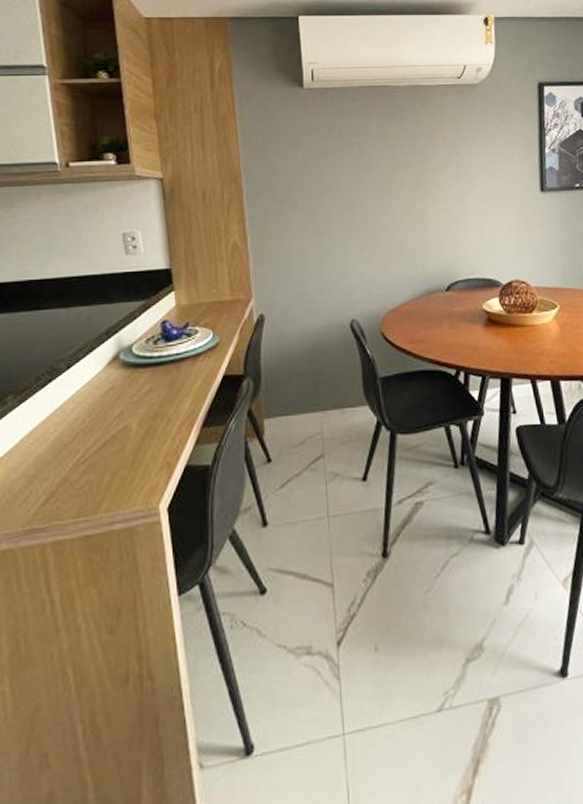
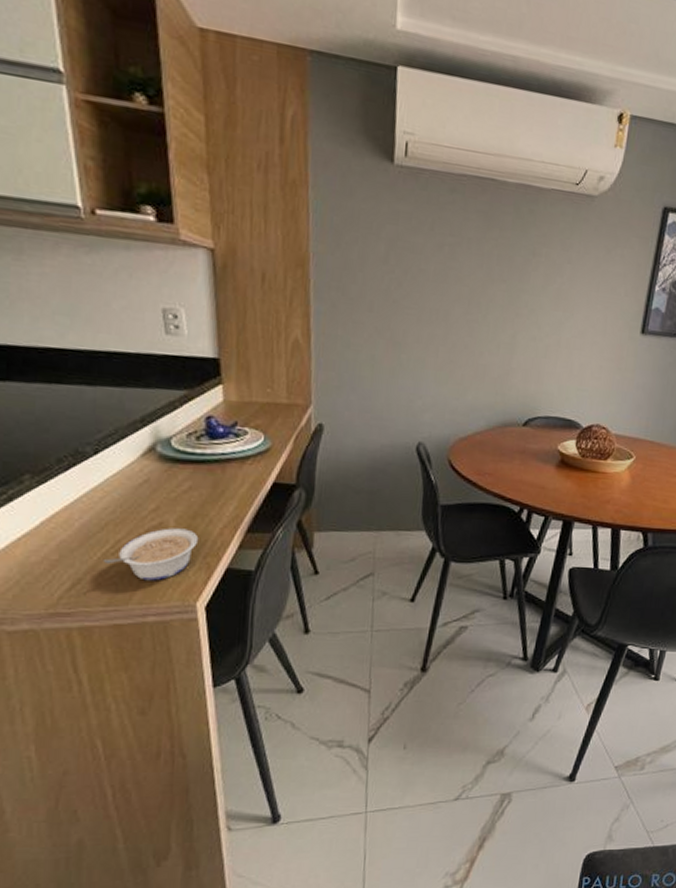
legume: none [74,430,159,487] -> present [102,528,199,581]

